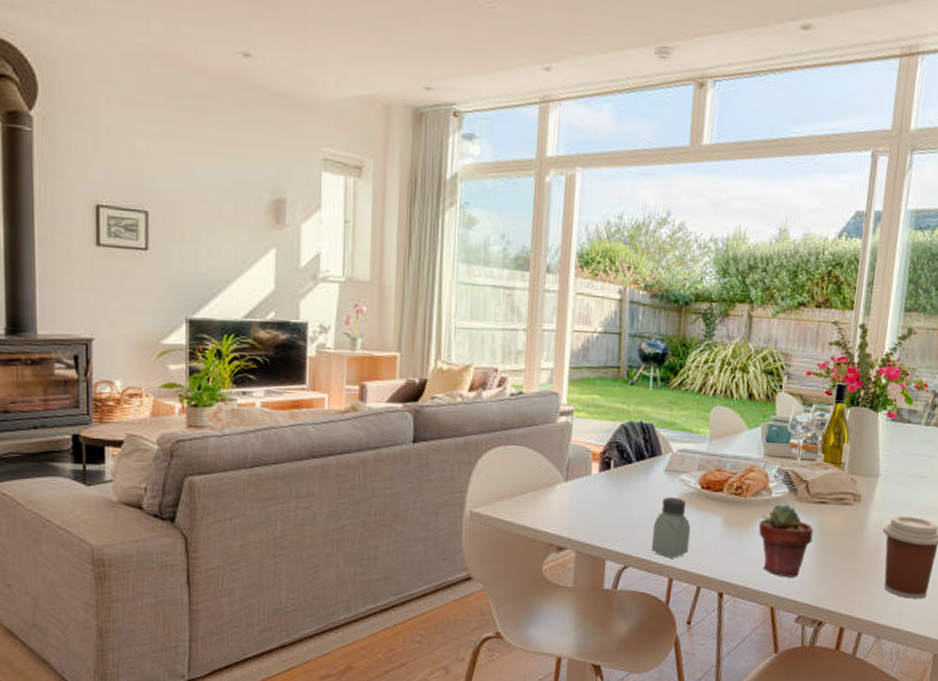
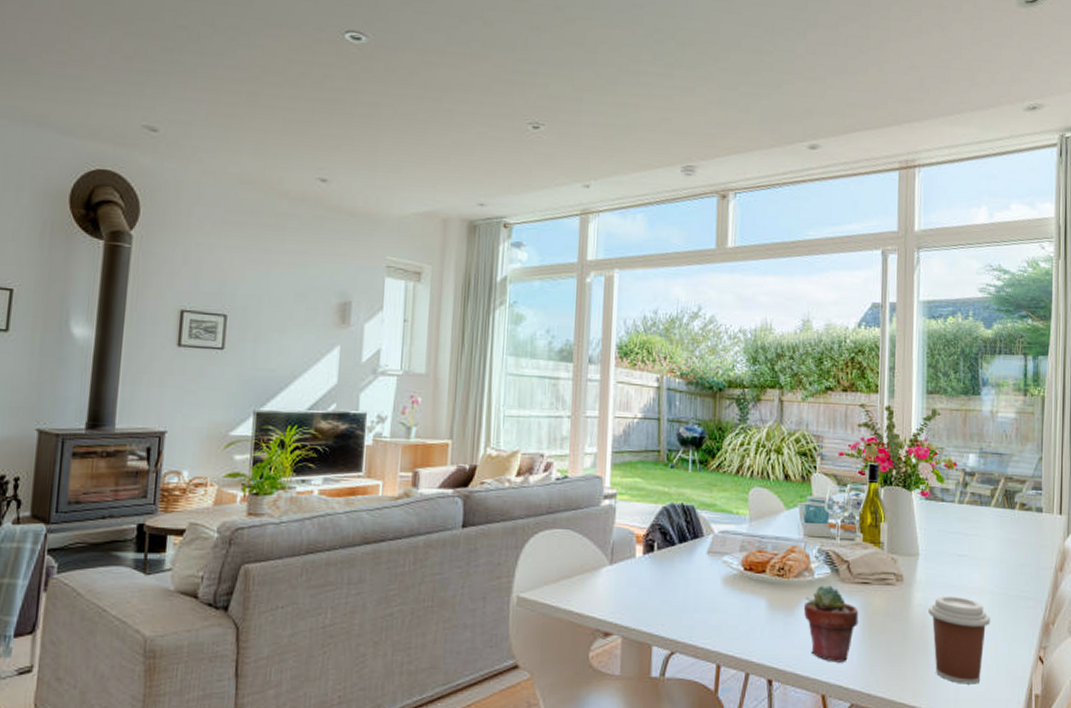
saltshaker: present [651,497,691,558] -> none [697,580,736,643]

